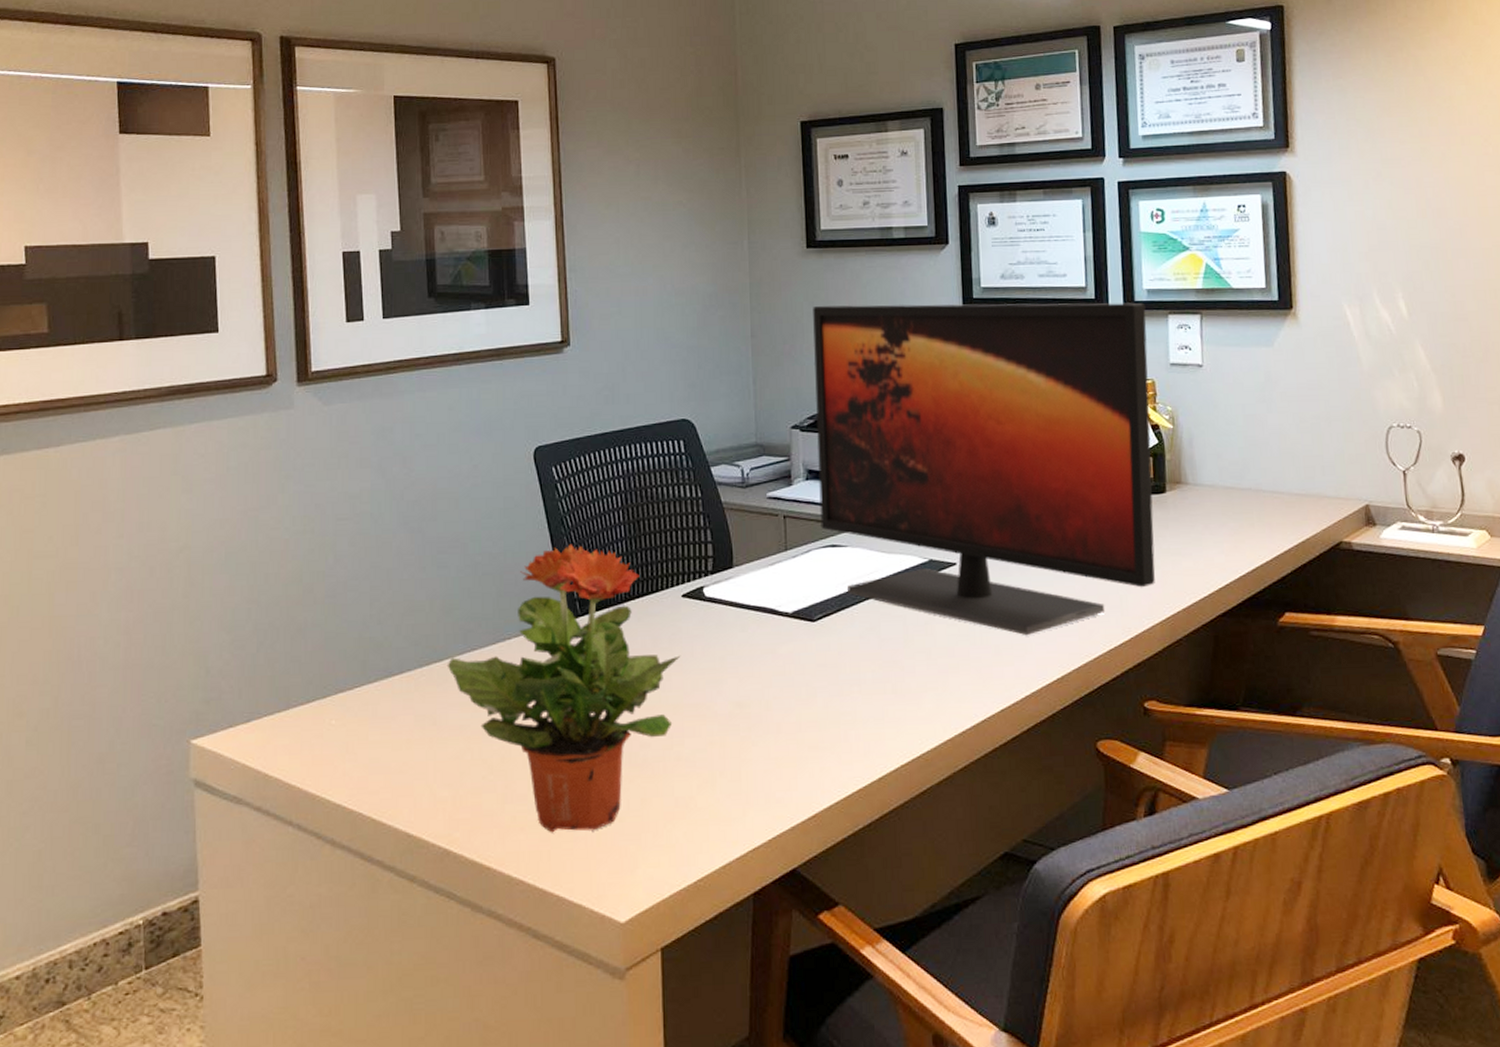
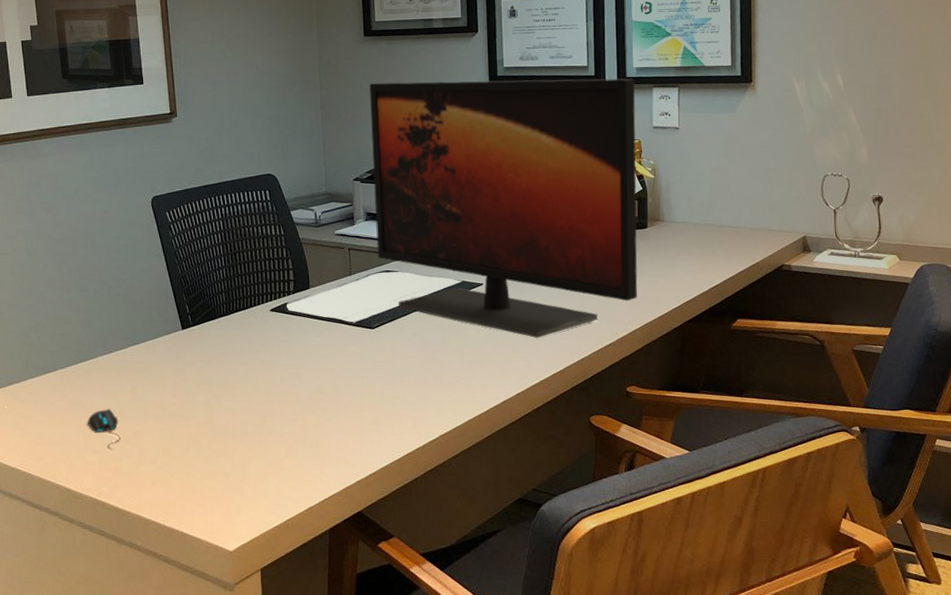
mouse: none [439,724,482,783] -> present [88,408,121,451]
potted plant: present [447,544,681,833] -> none [90,271,271,487]

